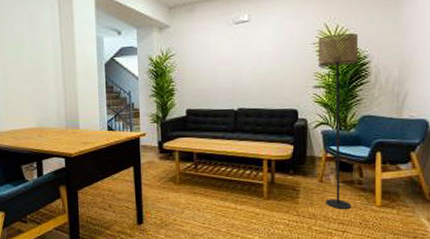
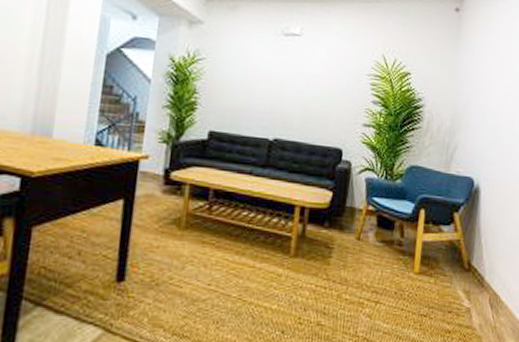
floor lamp: present [318,32,359,209] -> none [360,68,416,275]

